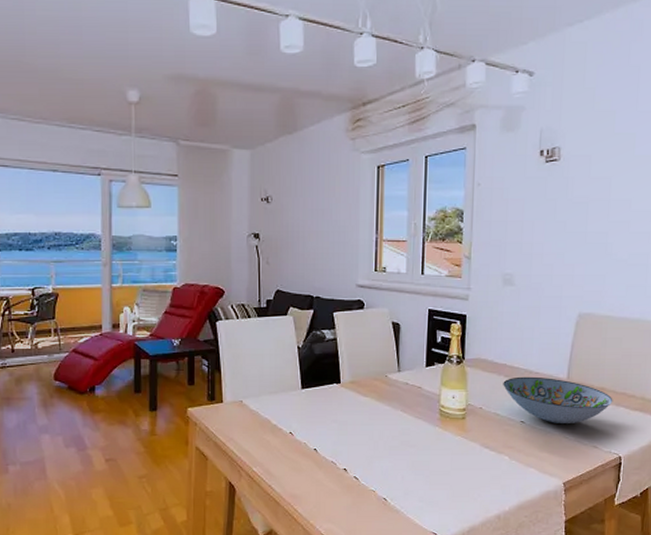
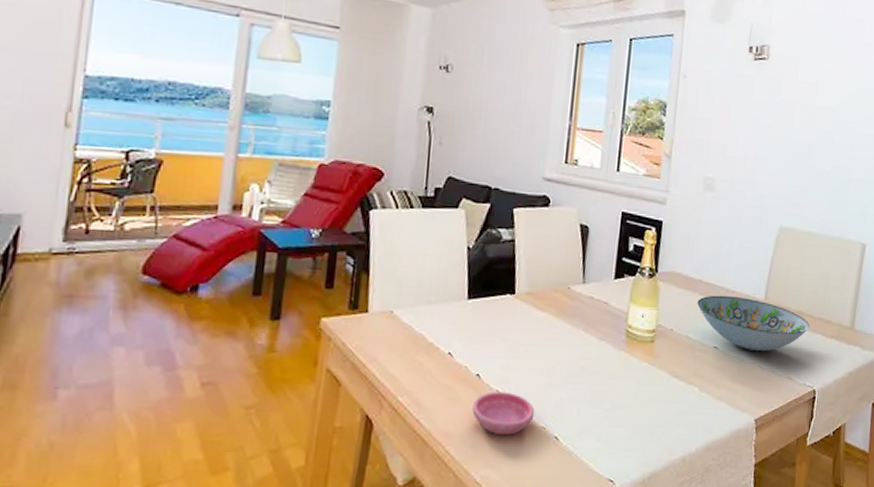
saucer: none [313,462,365,497] -> present [472,392,535,436]

